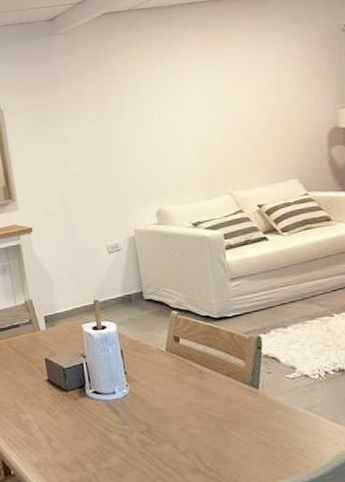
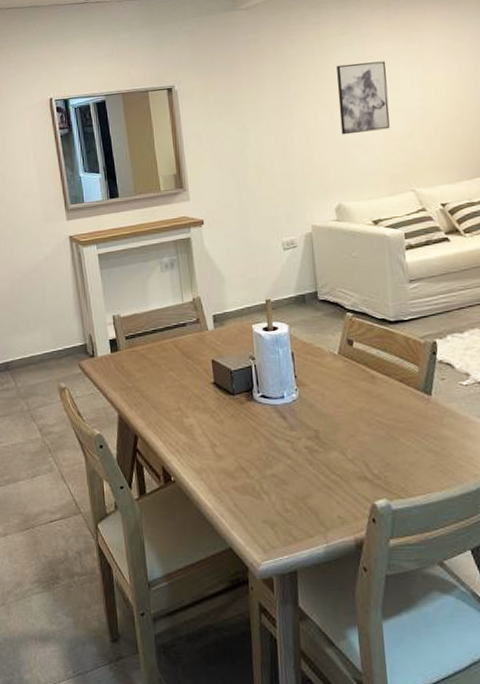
wall art: none [150,74,204,145] -> present [336,61,390,135]

